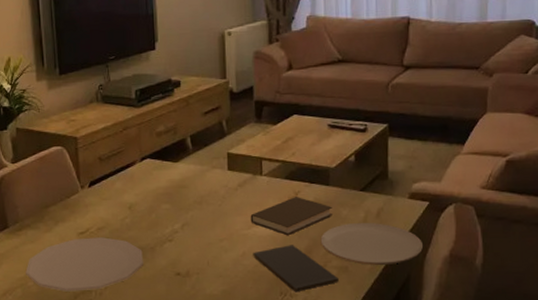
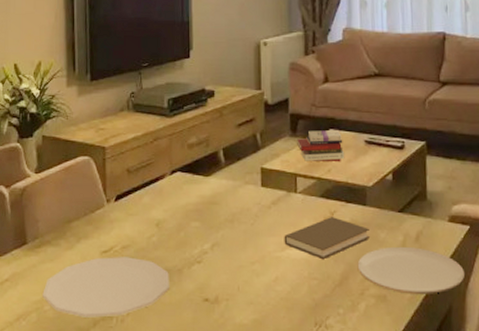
tablet: present [253,245,339,291] -> none [286,270,377,322]
books: none [262,115,309,146] -> present [297,130,345,161]

